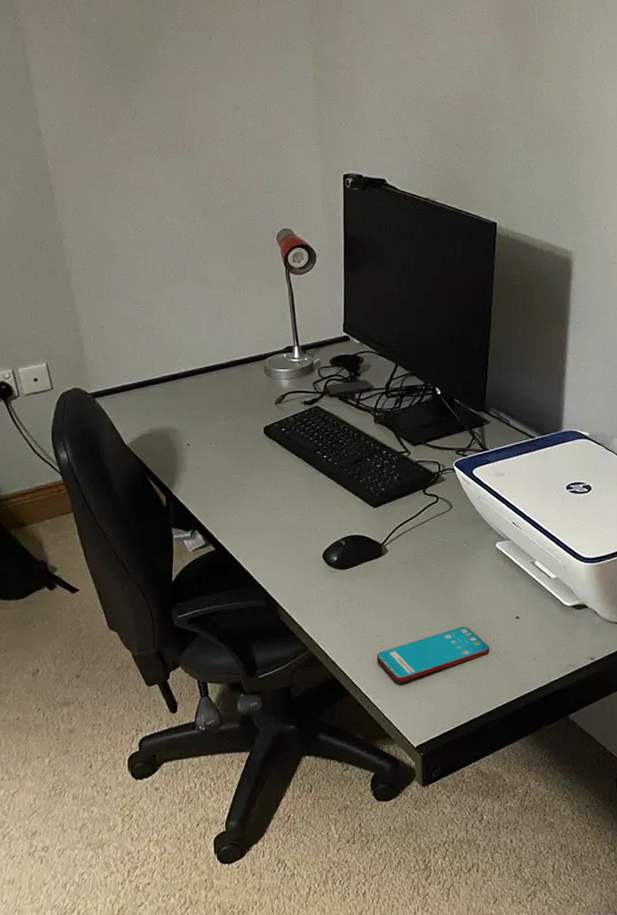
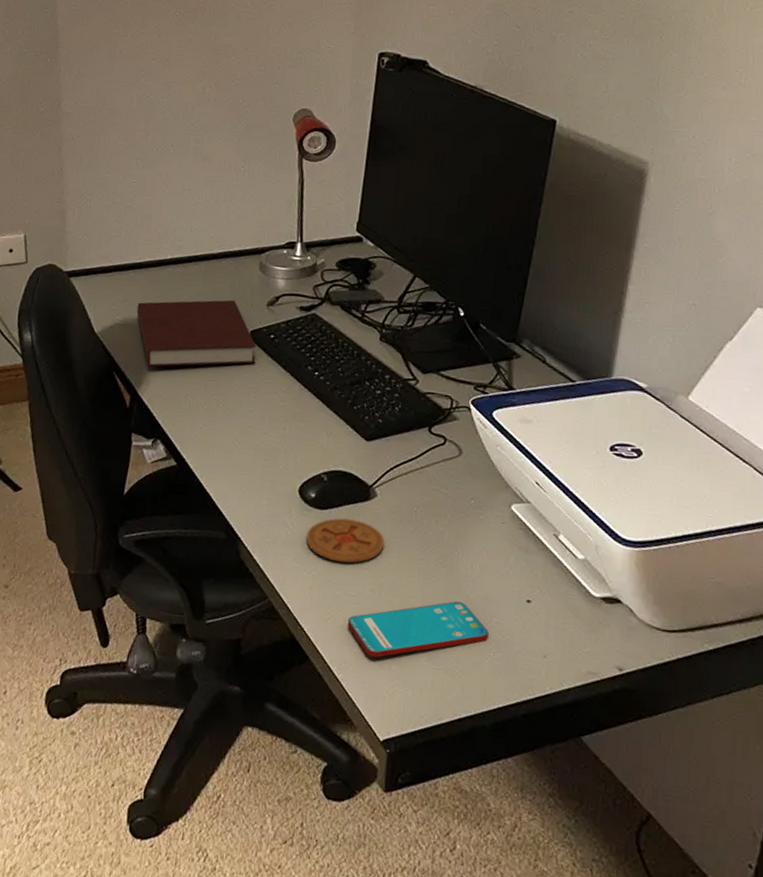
notebook: none [160,402,272,469] -> present [136,300,257,367]
coaster: none [334,574,399,610] -> present [306,518,385,563]

